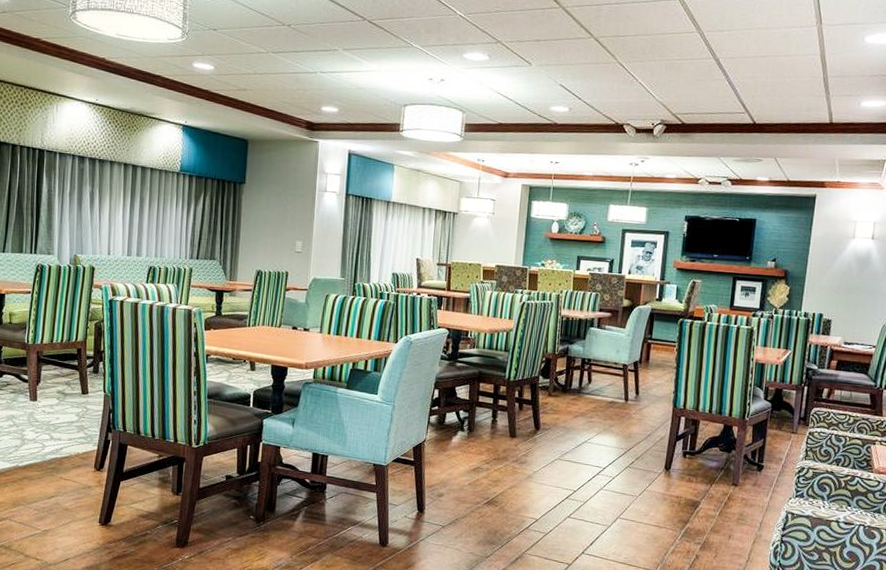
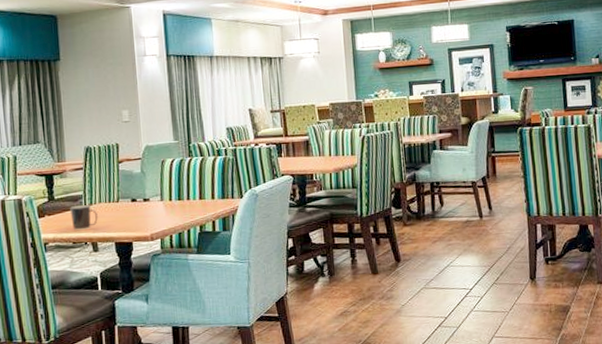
mug: none [234,324,259,349] -> present [70,205,98,232]

